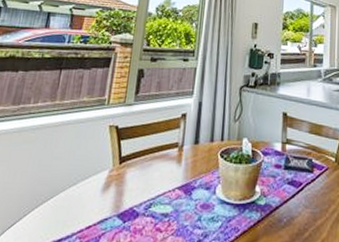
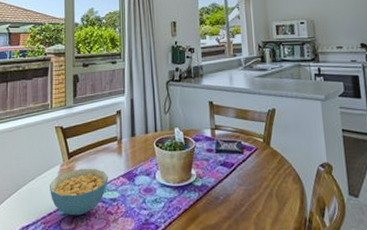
cereal bowl: none [92,176,162,231] -> present [50,168,108,216]

